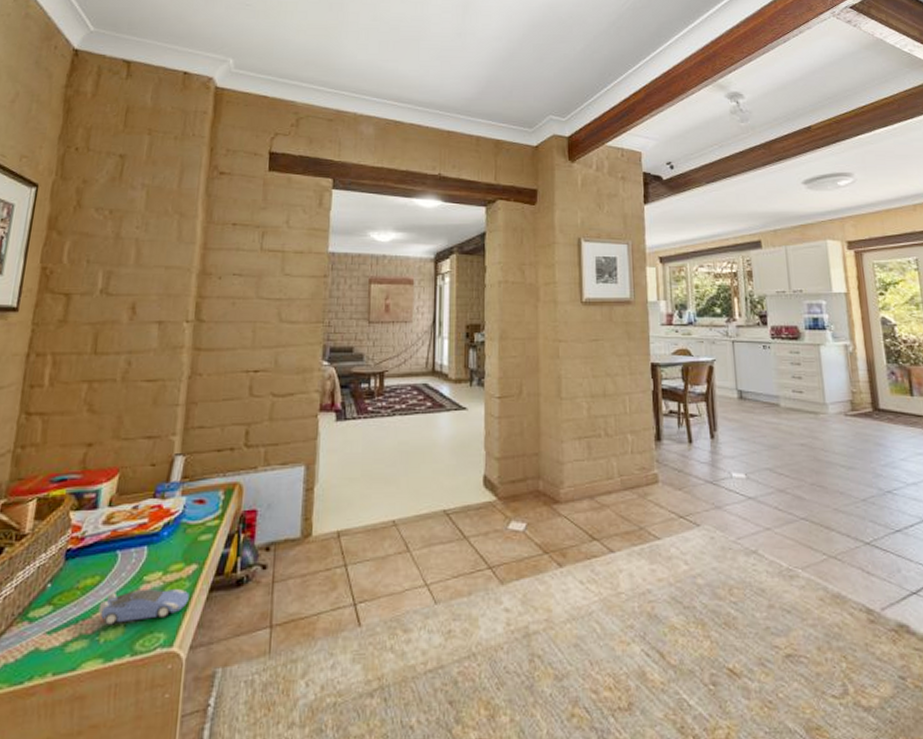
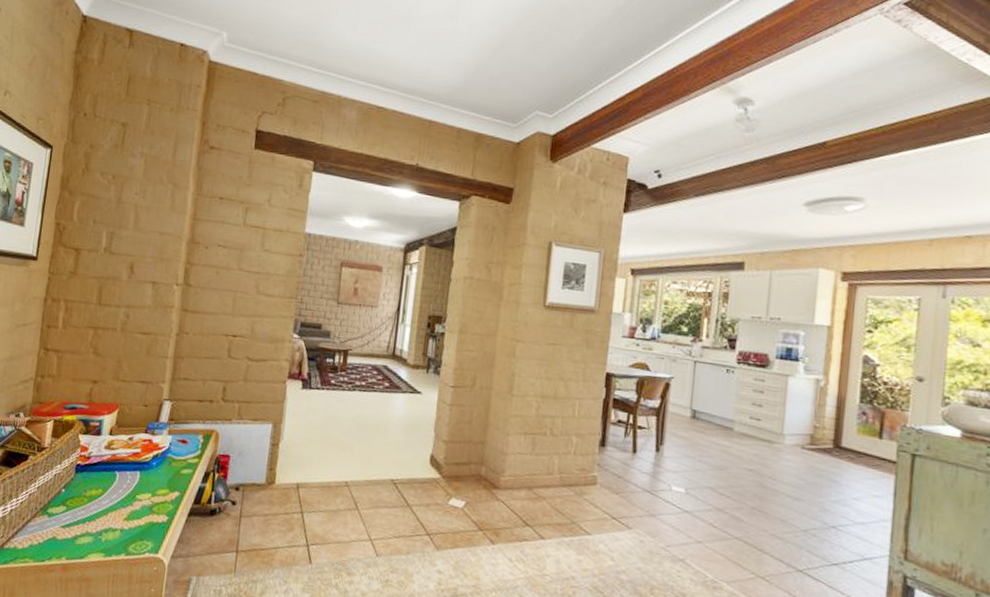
toy car: present [98,588,189,625] -> none [101,503,172,531]

